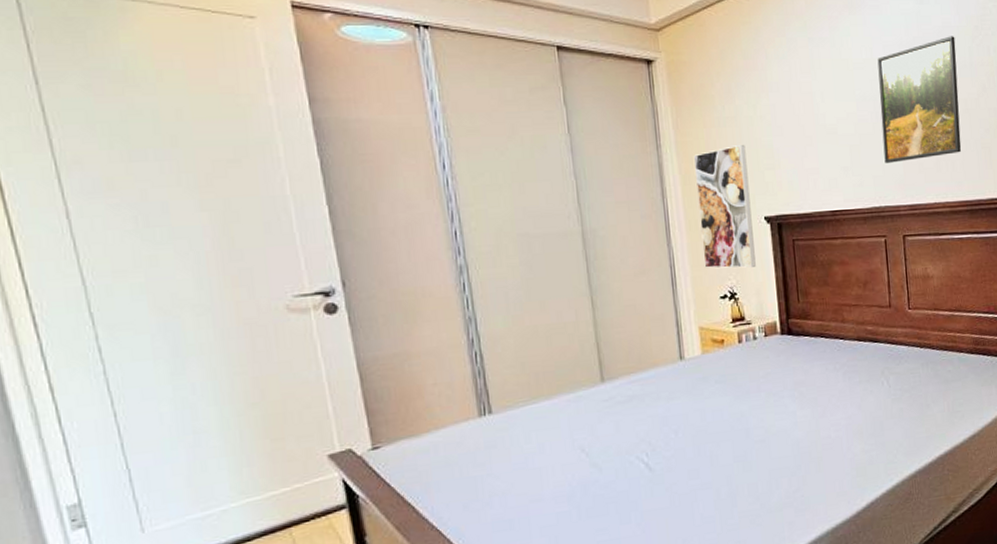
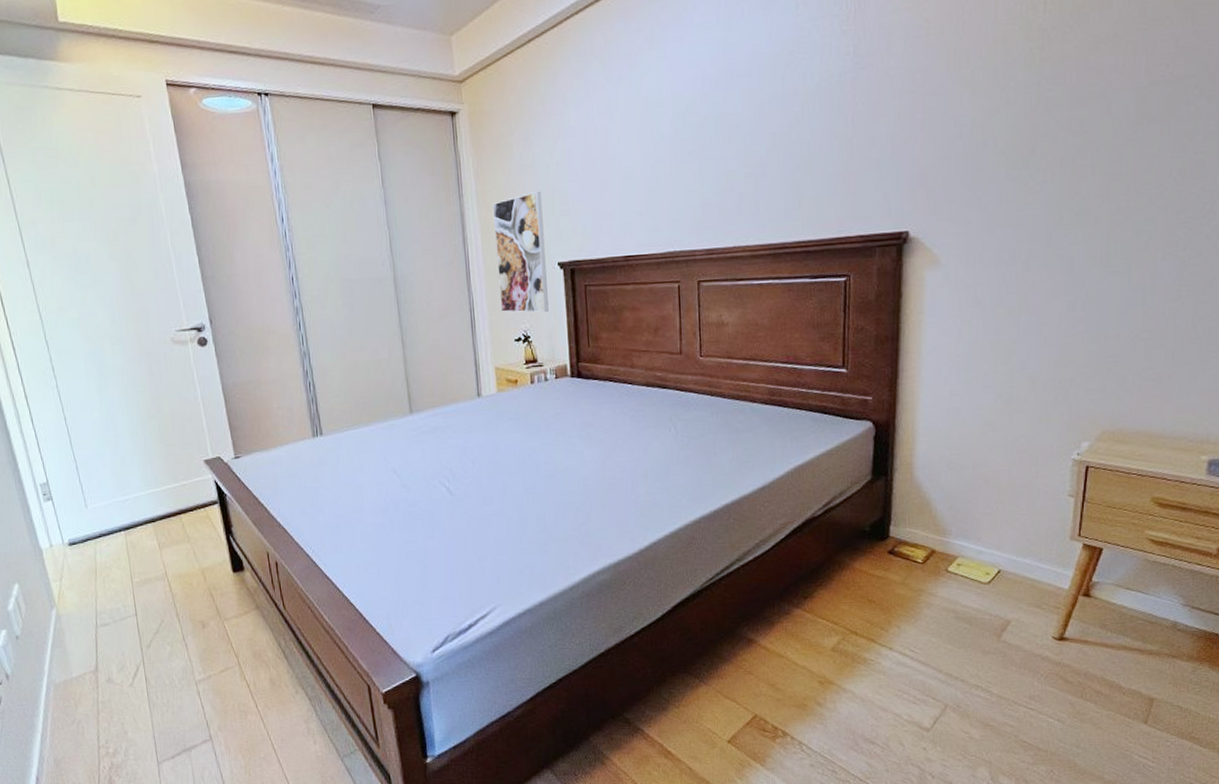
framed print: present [877,36,962,163] -> none [678,64,767,206]

